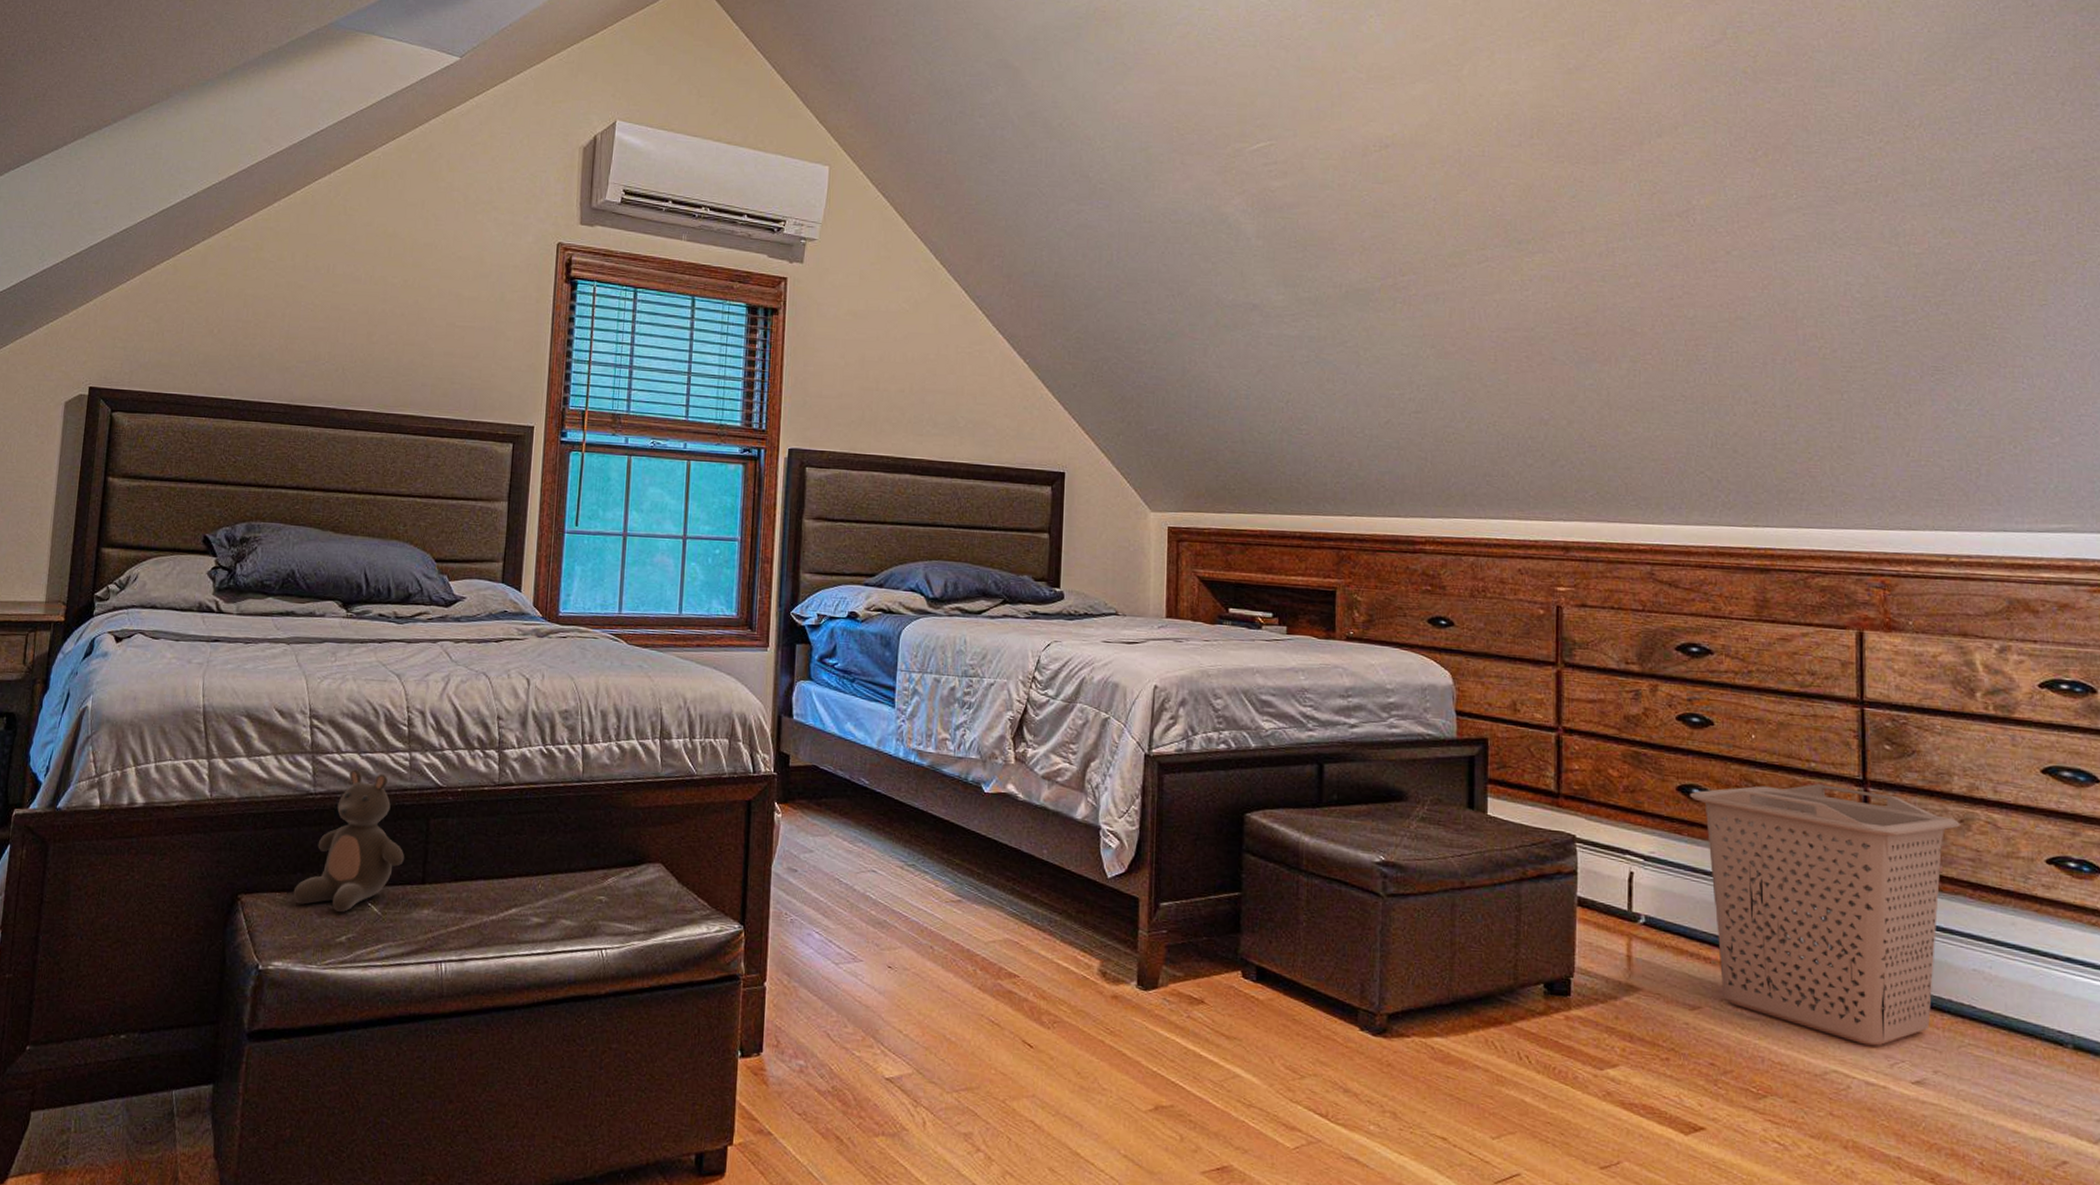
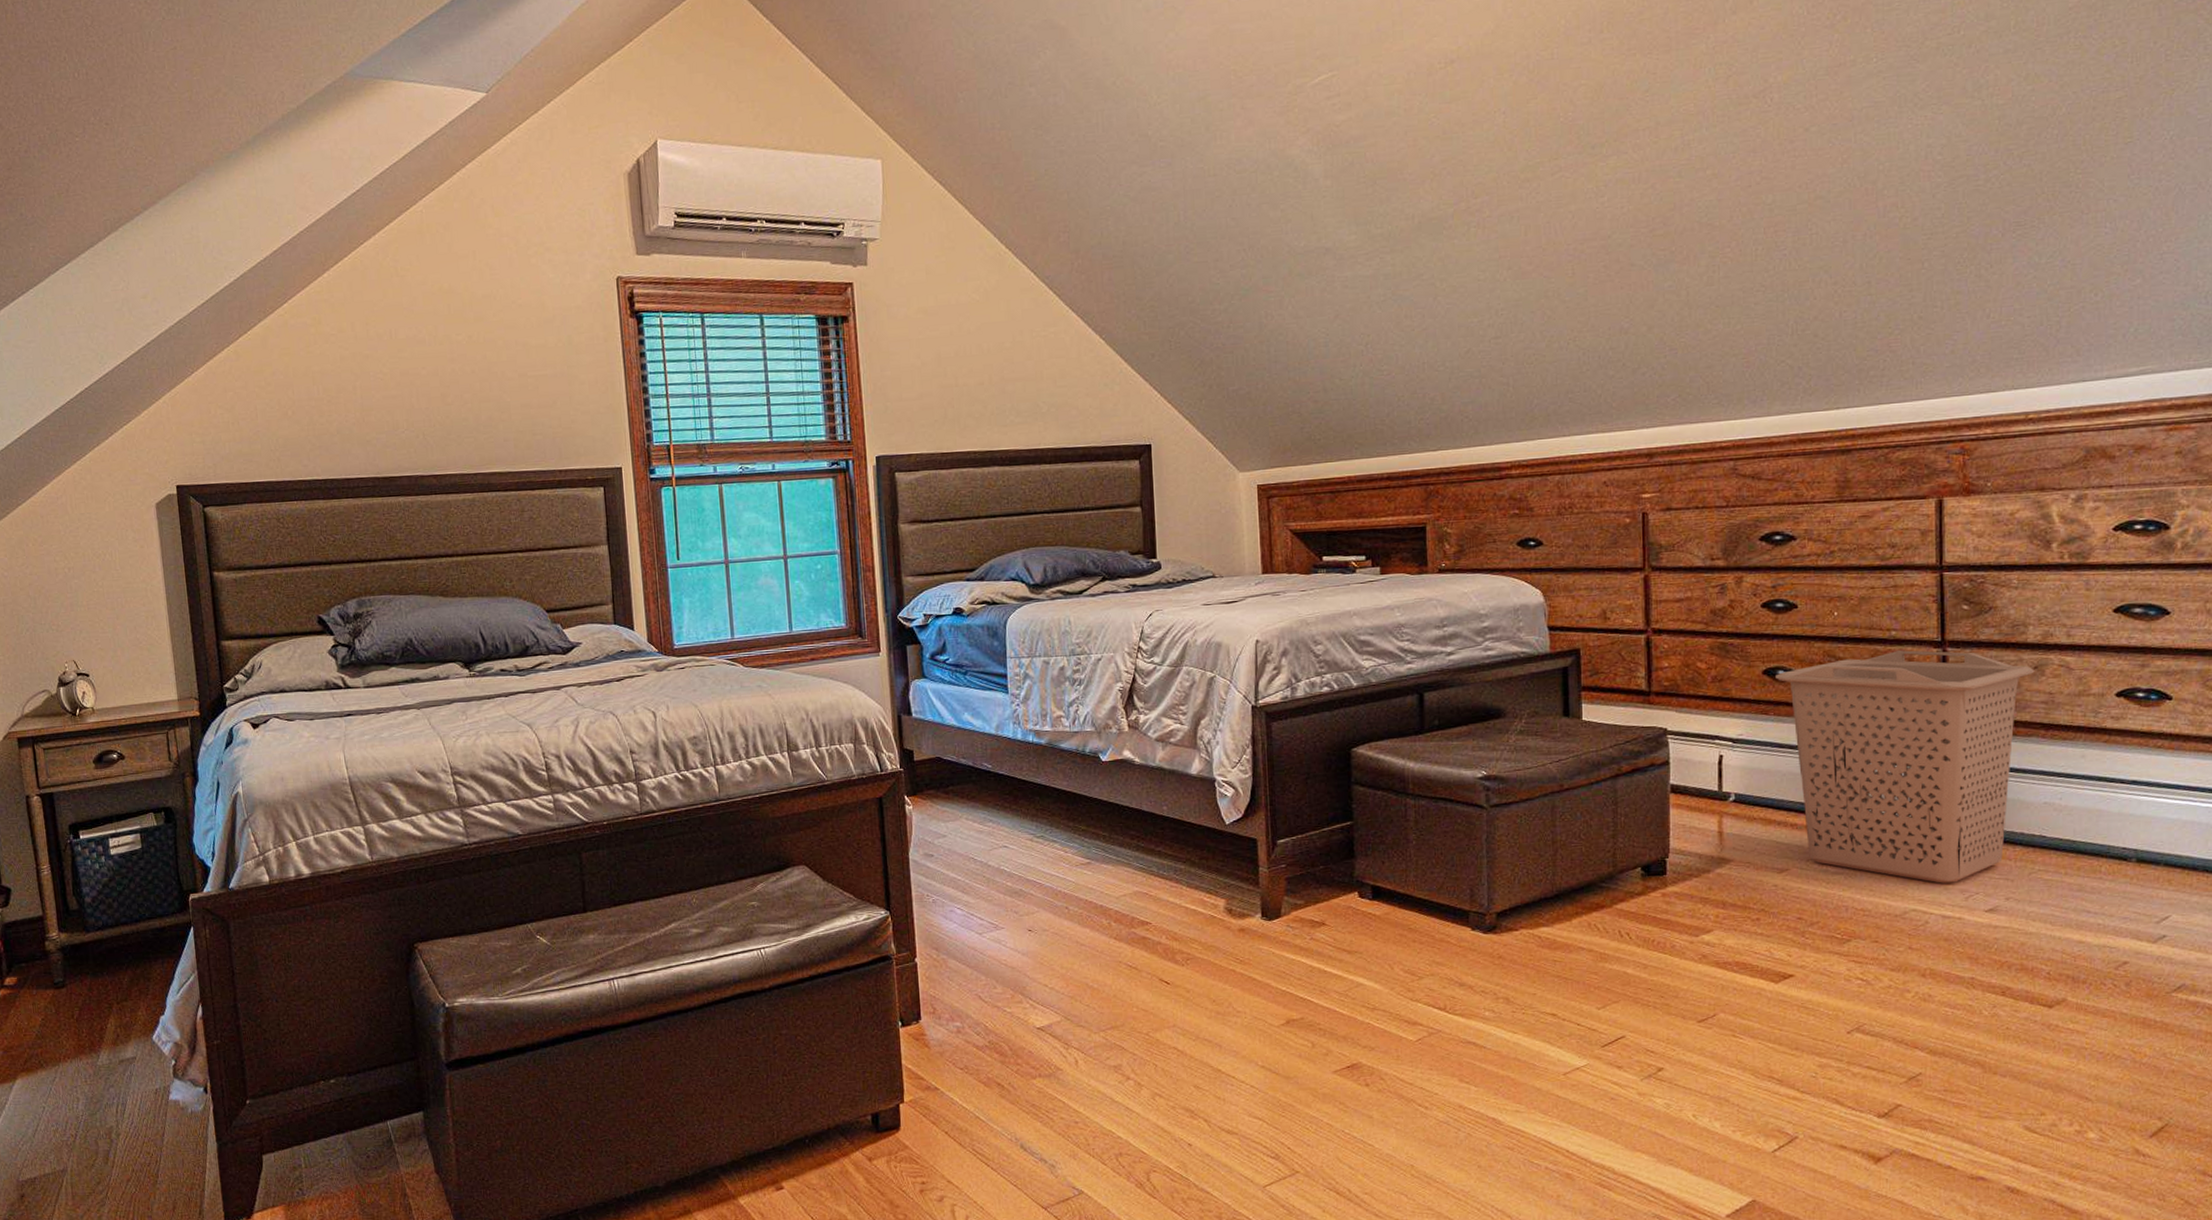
stuffed bear: present [293,769,404,912] -> none [465,817,563,947]

